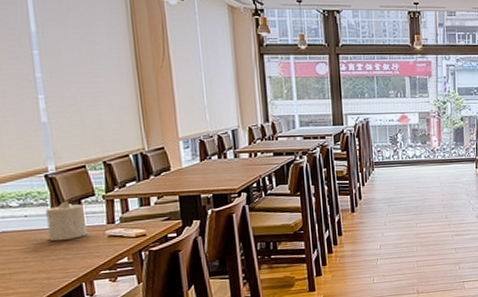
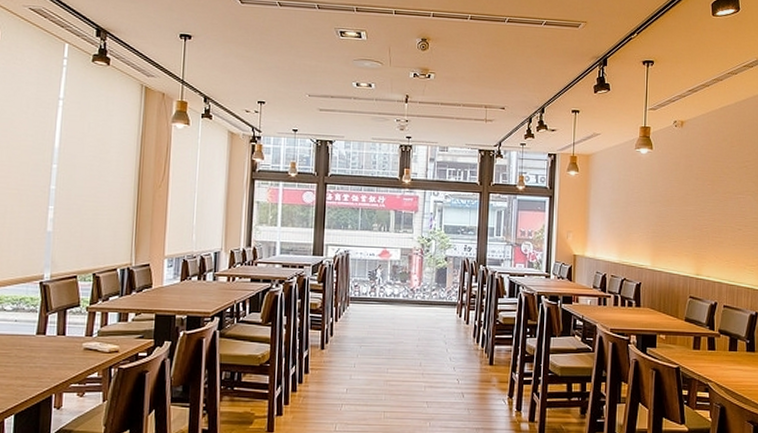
candle: present [46,201,88,242] -> none [31,309,68,349]

